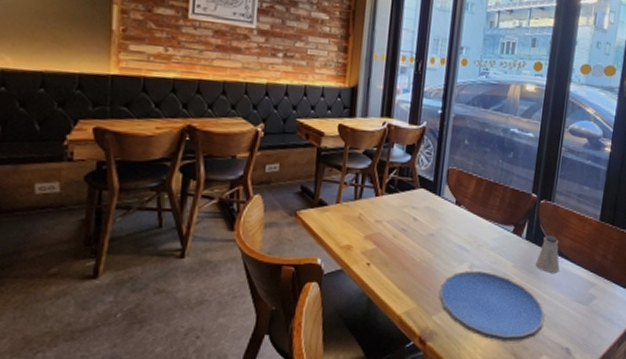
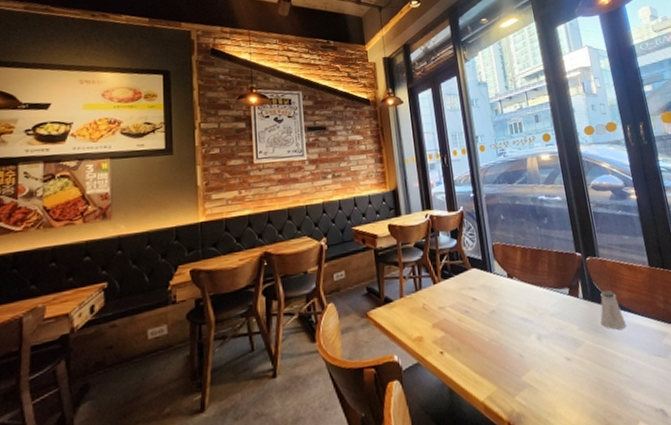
plate: present [439,271,545,343] -> none [514,339,630,415]

